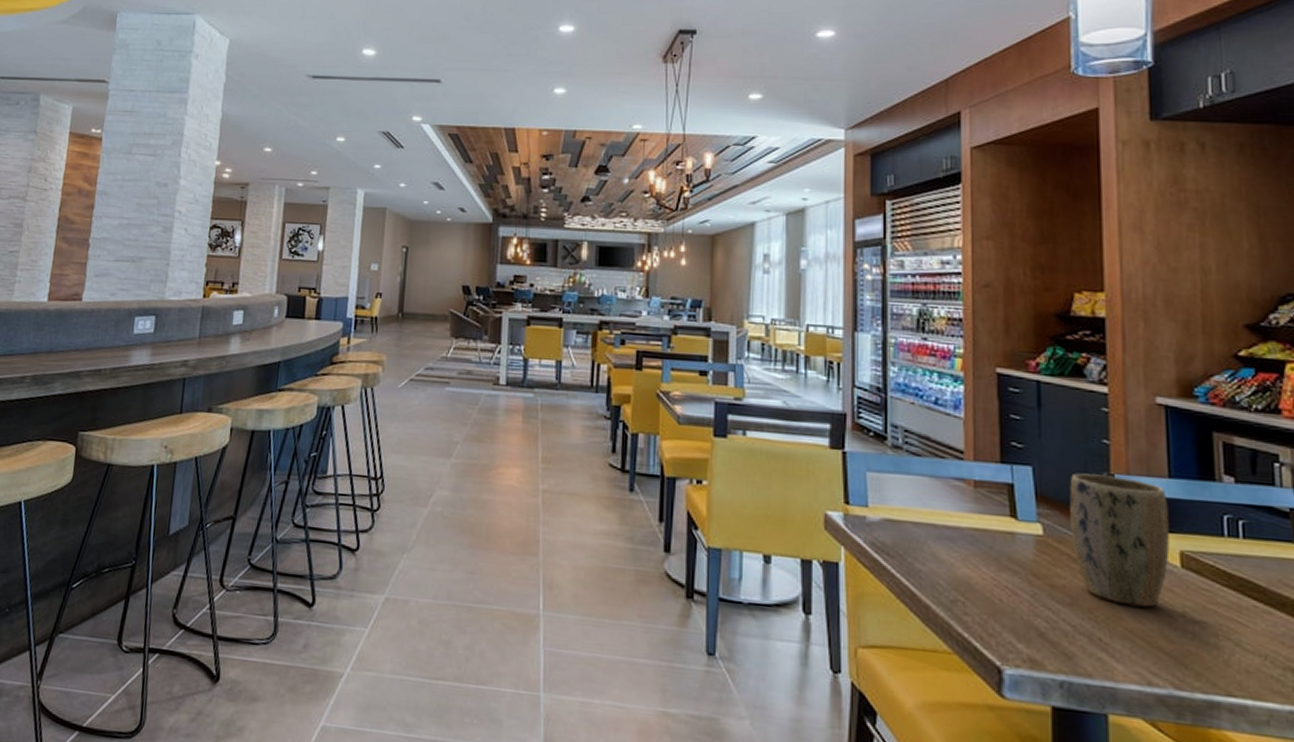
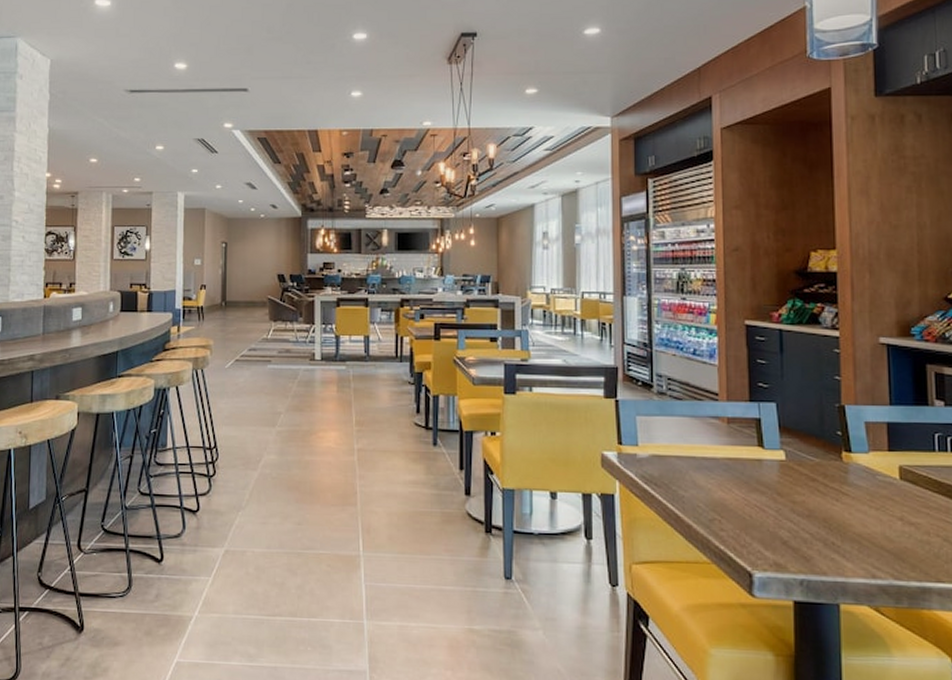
plant pot: present [1069,473,1170,608] -> none [807,406,891,514]

